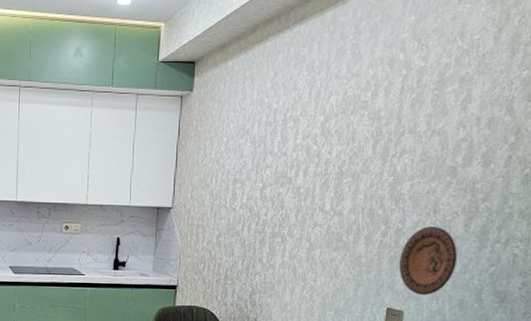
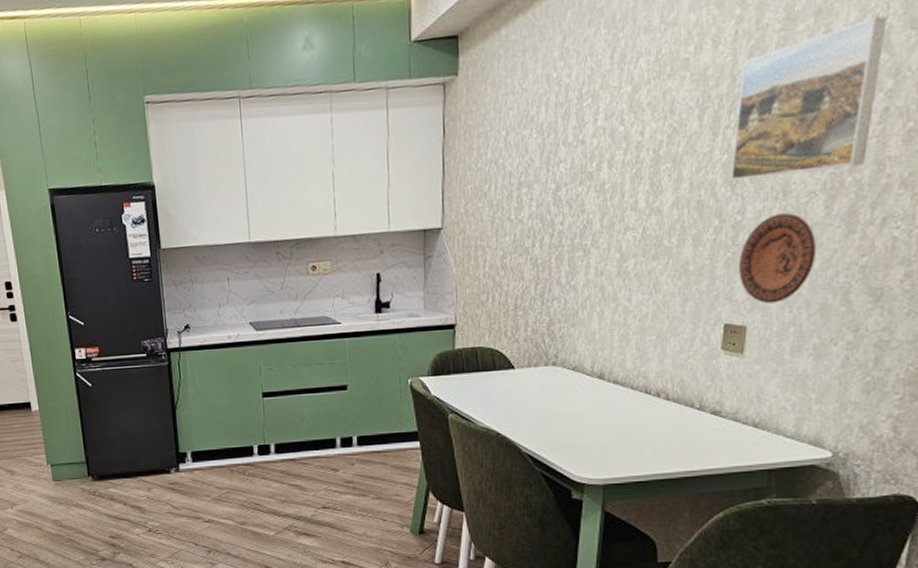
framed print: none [395,89,511,198] -> present [730,16,887,182]

